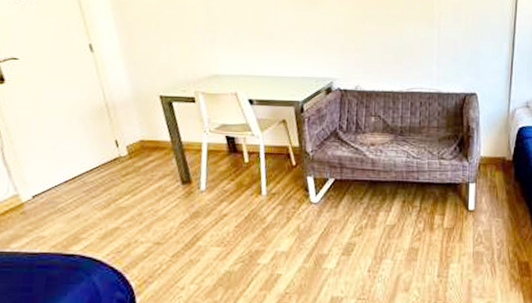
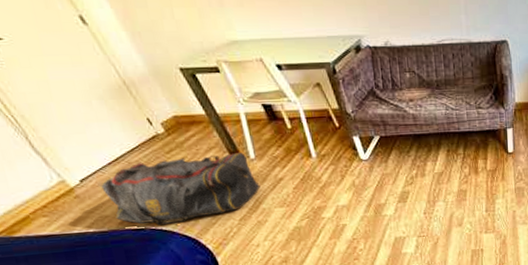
duffel bag: none [49,182,203,254] -> present [101,152,261,226]

